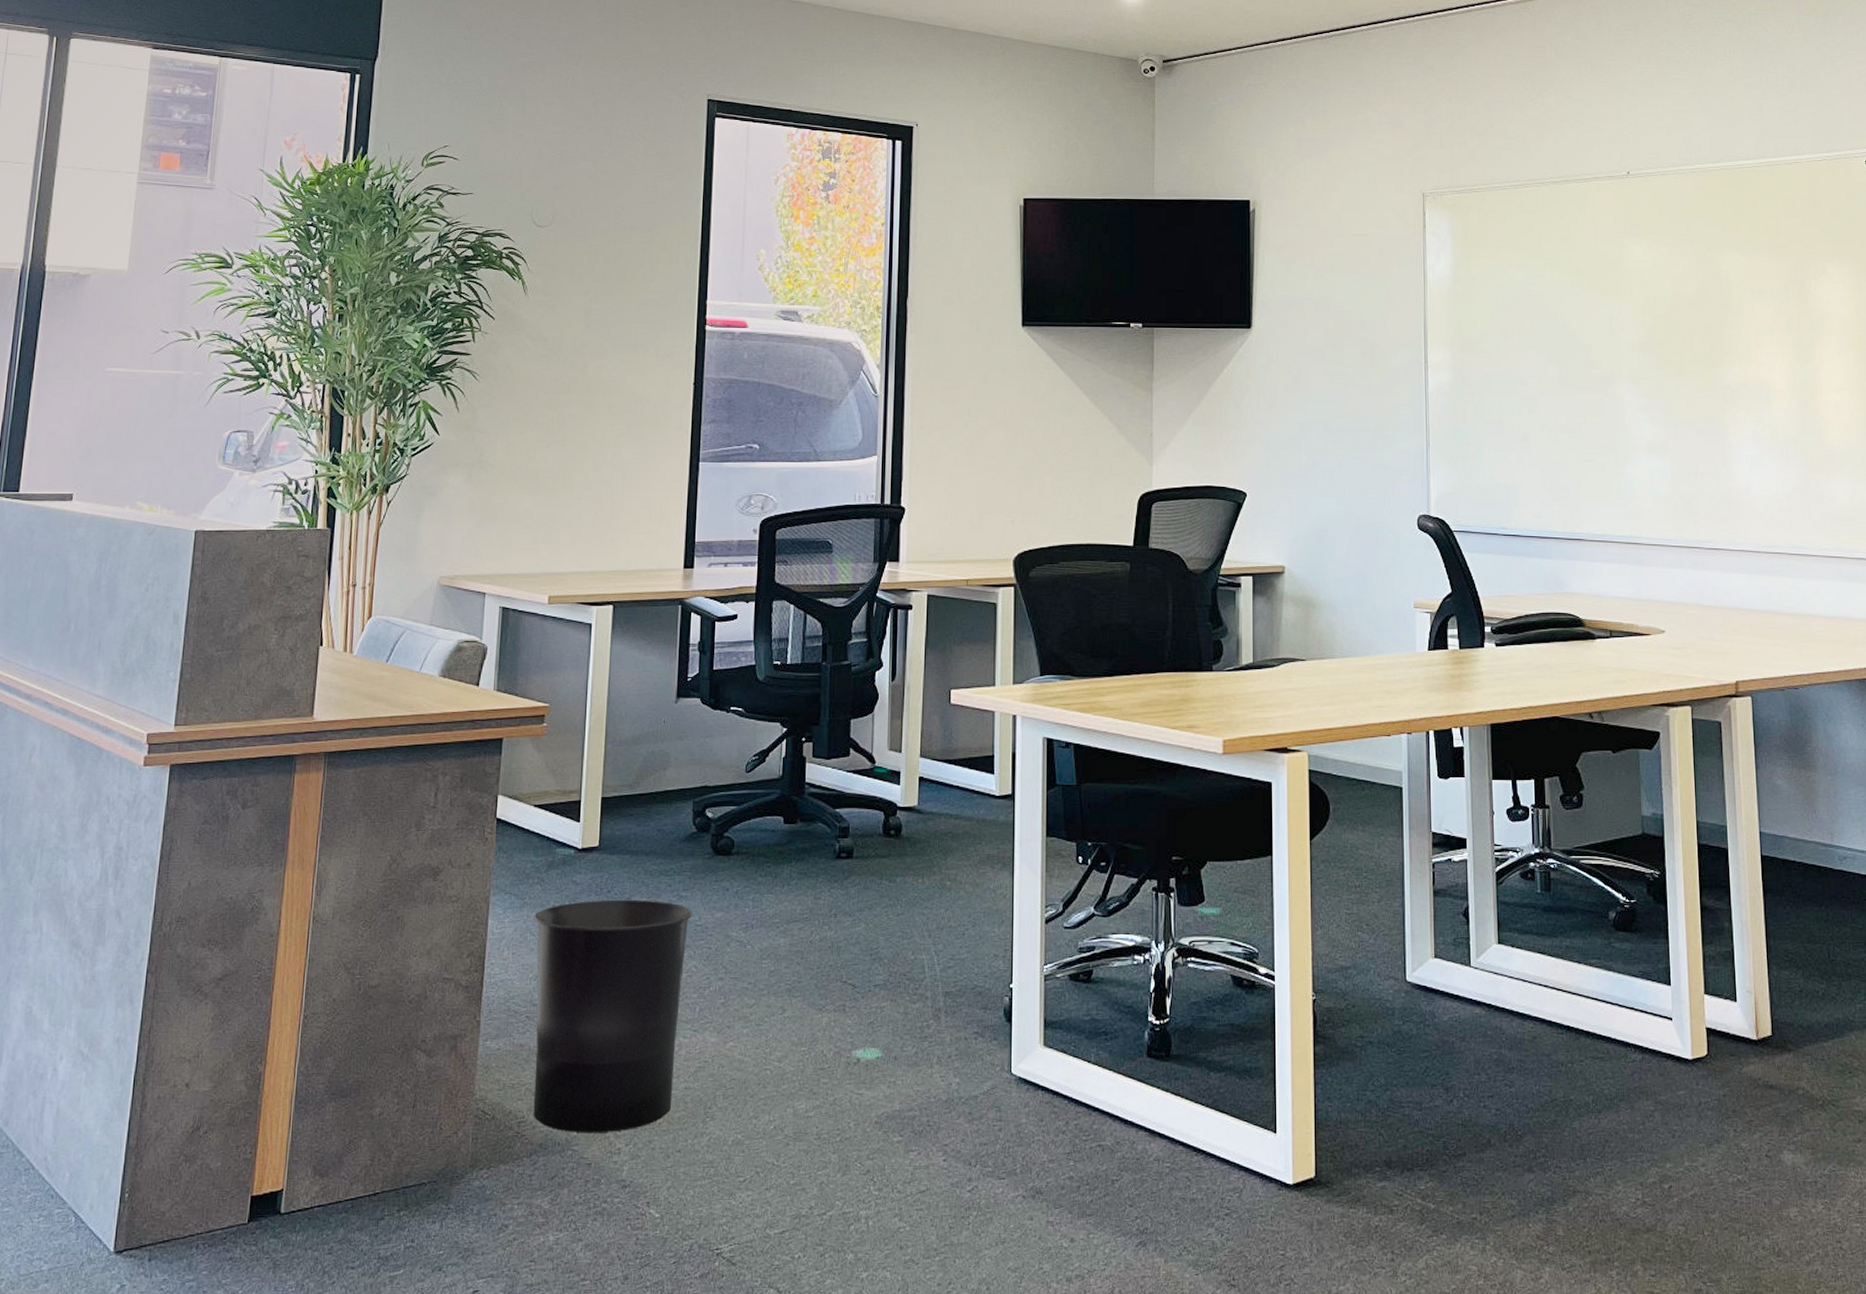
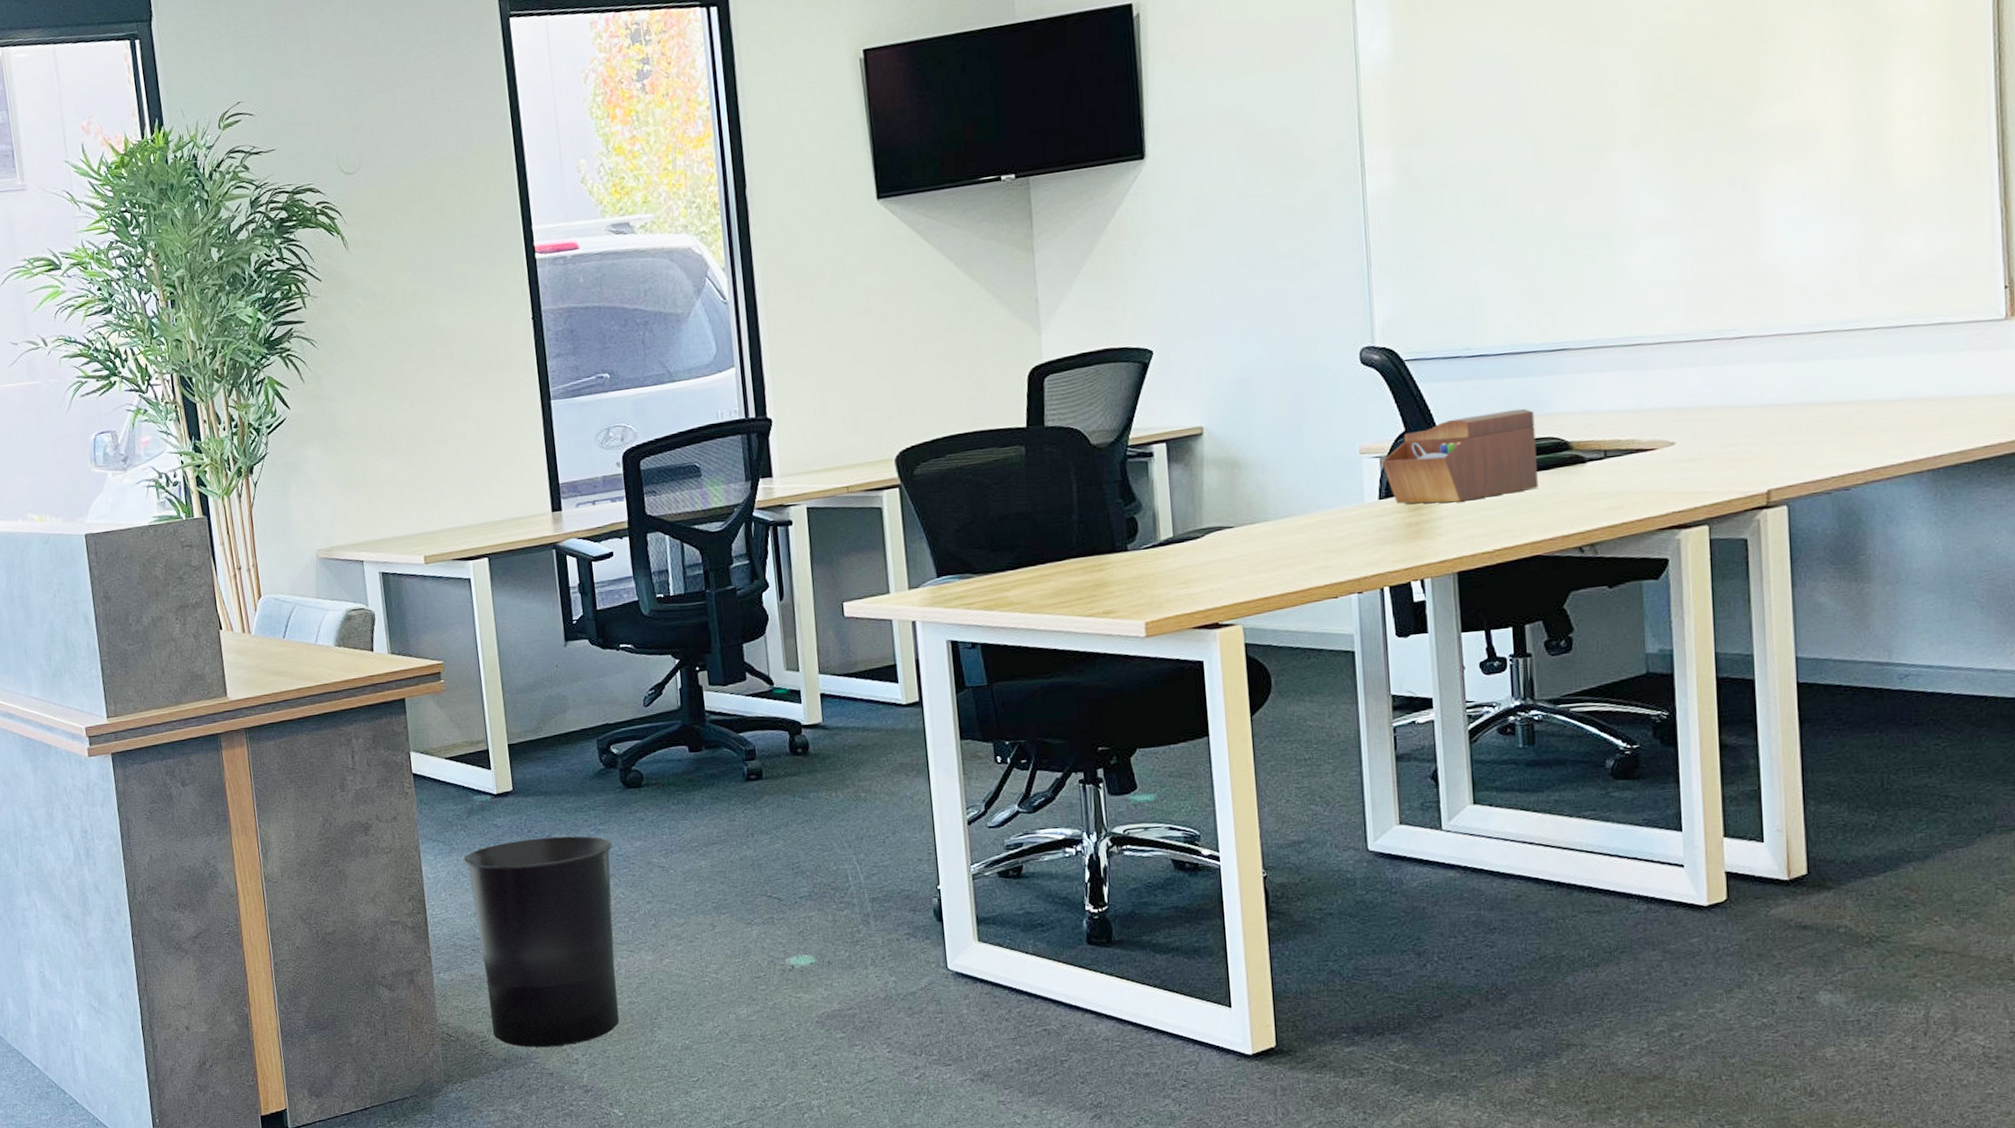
sewing box: none [1431,585,1557,661] -> present [1381,408,1538,504]

